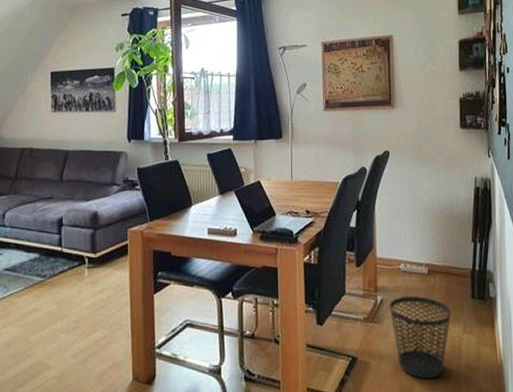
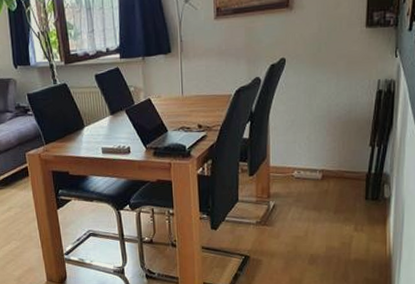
wastebasket: present [390,296,451,379] -> none [282,200,343,272]

